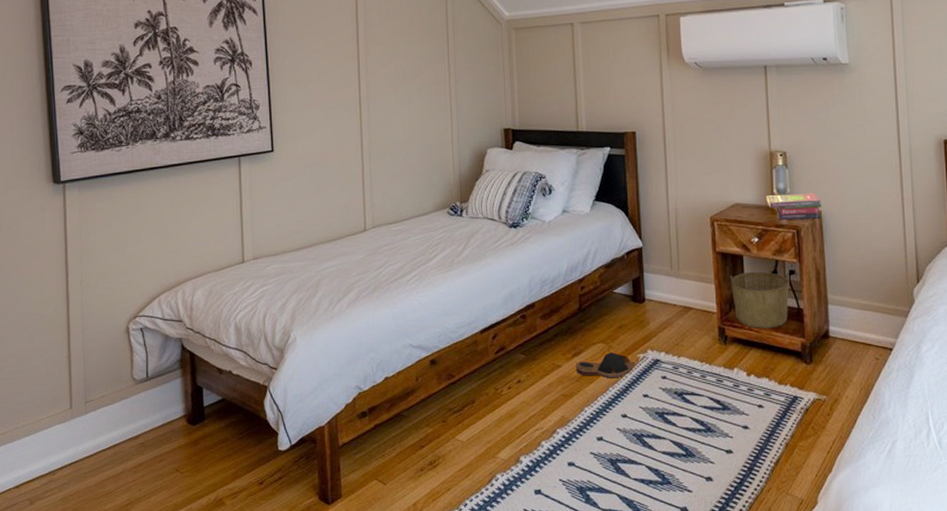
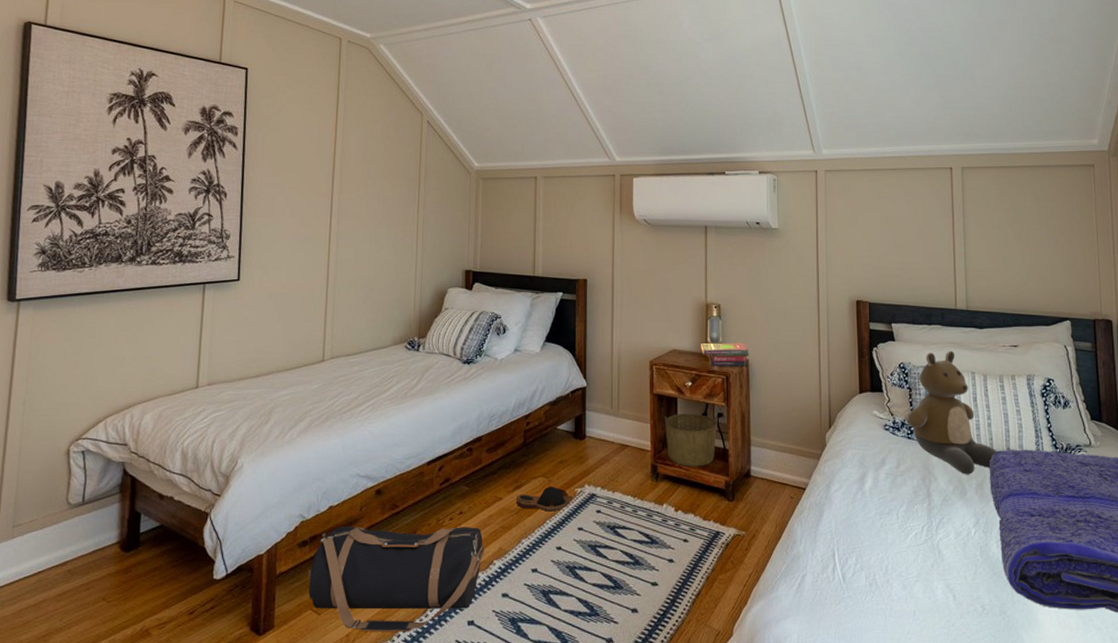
duffel bag: none [369,395,547,502] -> present [307,526,486,633]

